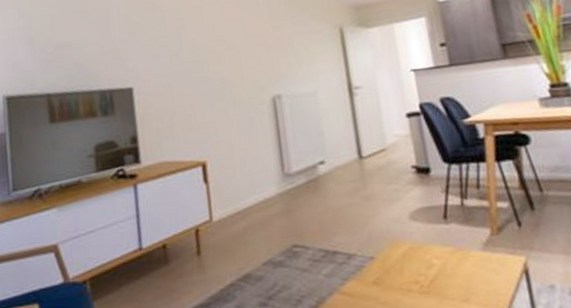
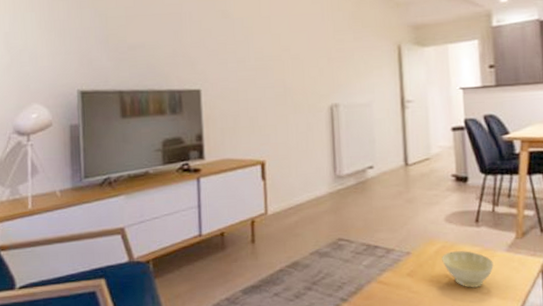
bowl: none [410,252,470,296] -> present [442,251,494,289]

